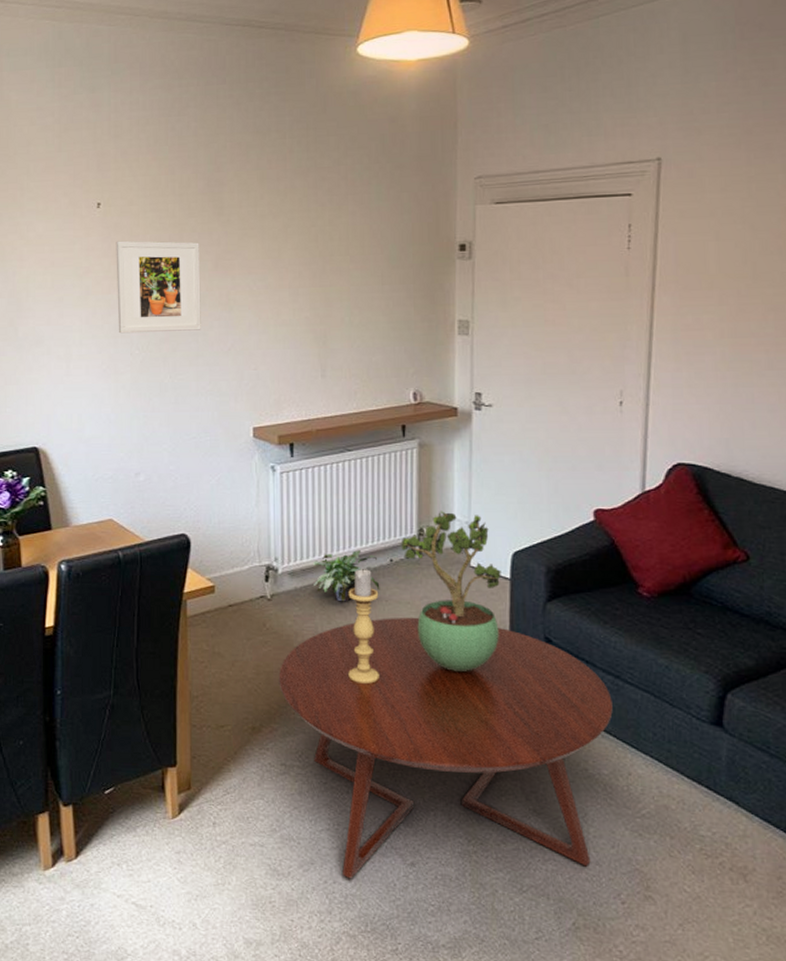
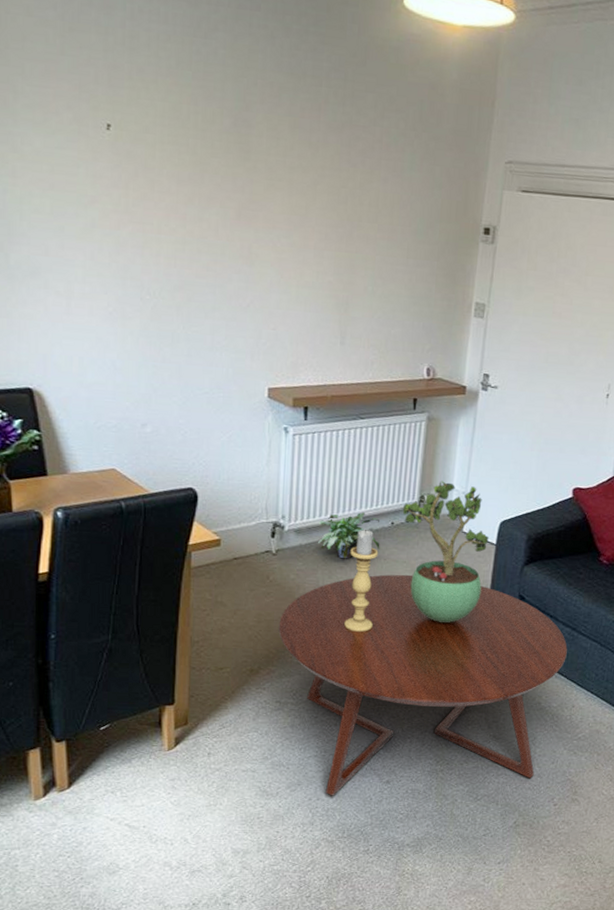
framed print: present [116,240,201,334] -> none [127,171,222,282]

